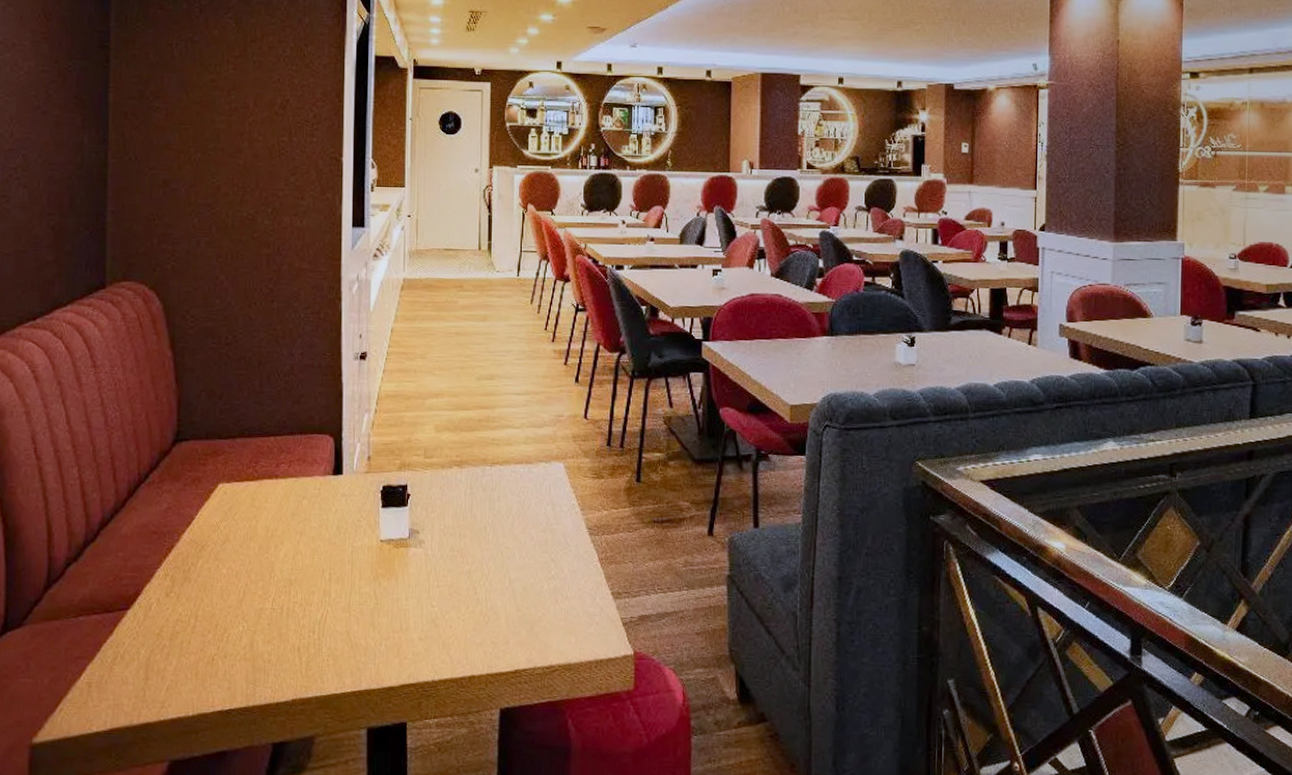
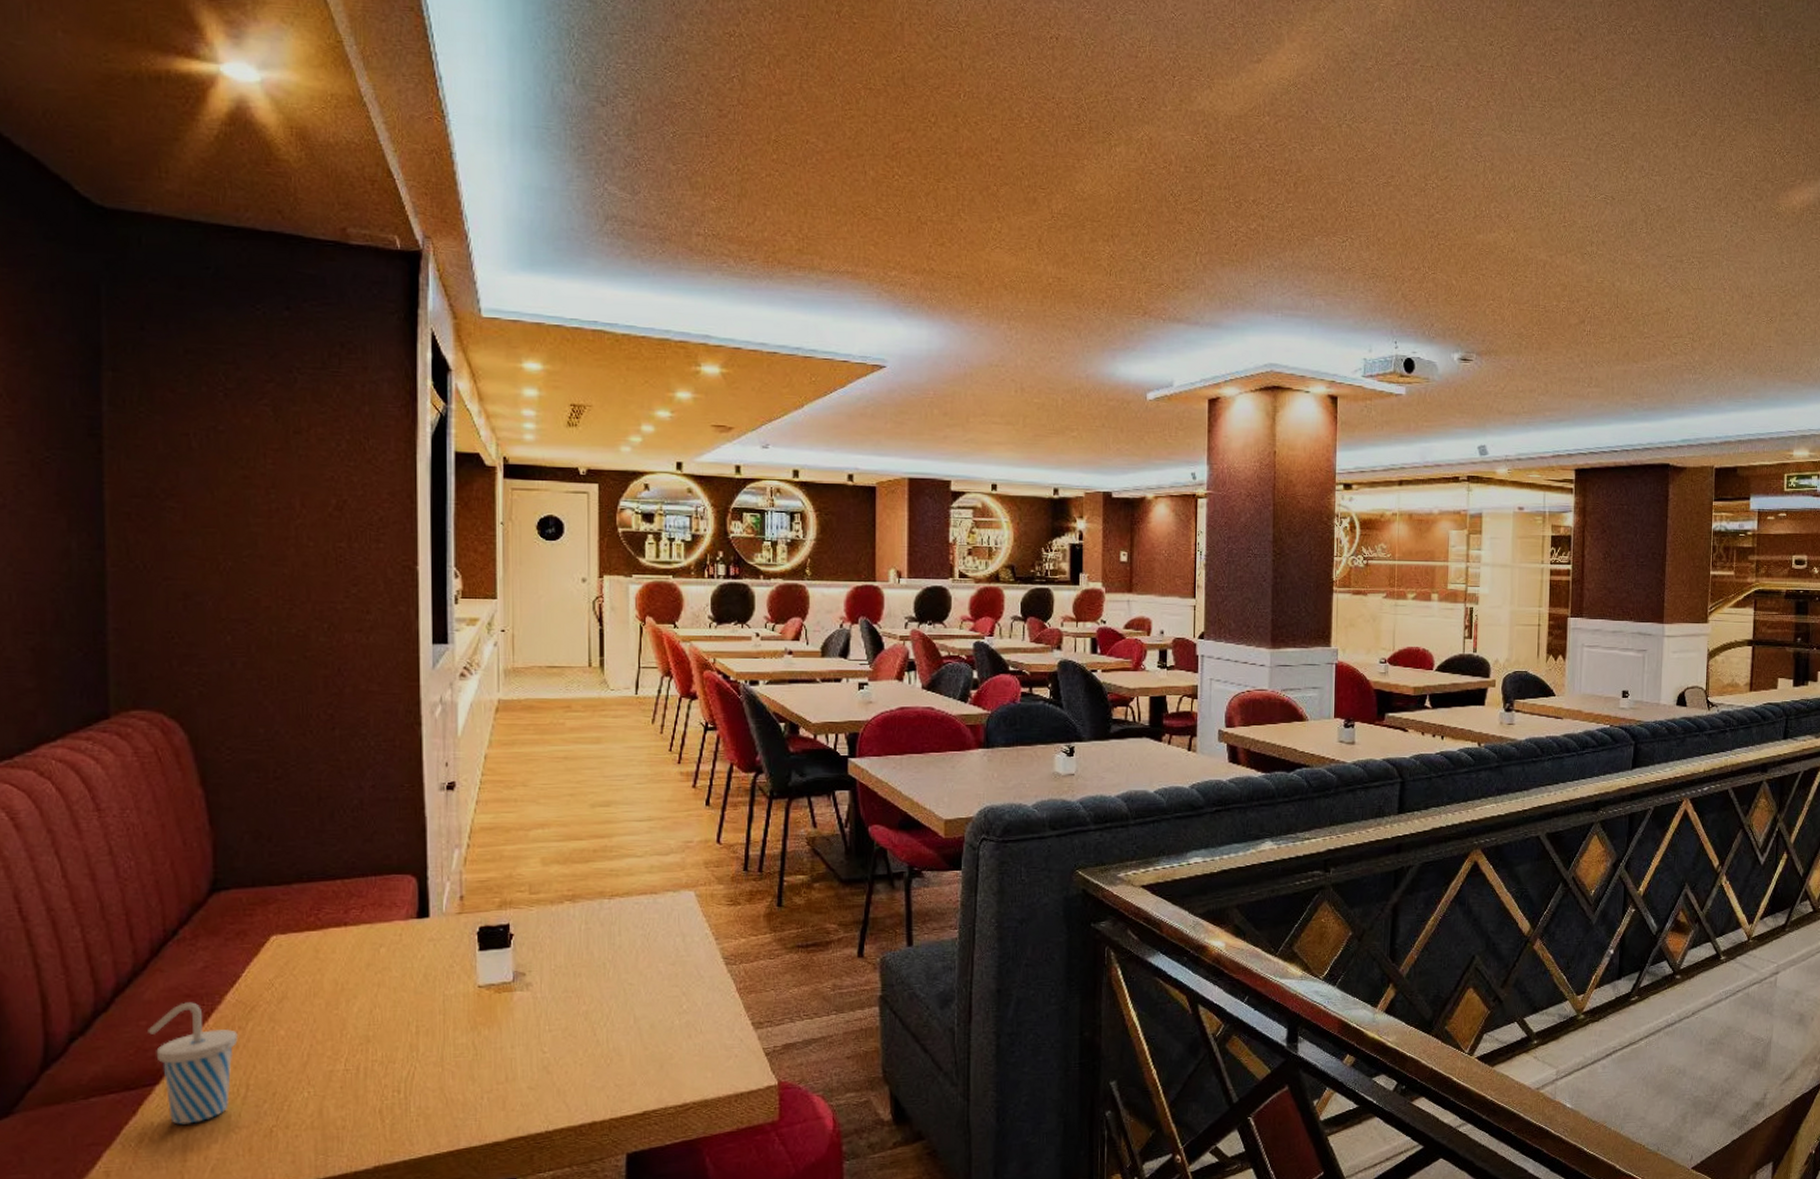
cup: none [123,538,191,647] -> present [148,1002,238,1125]

